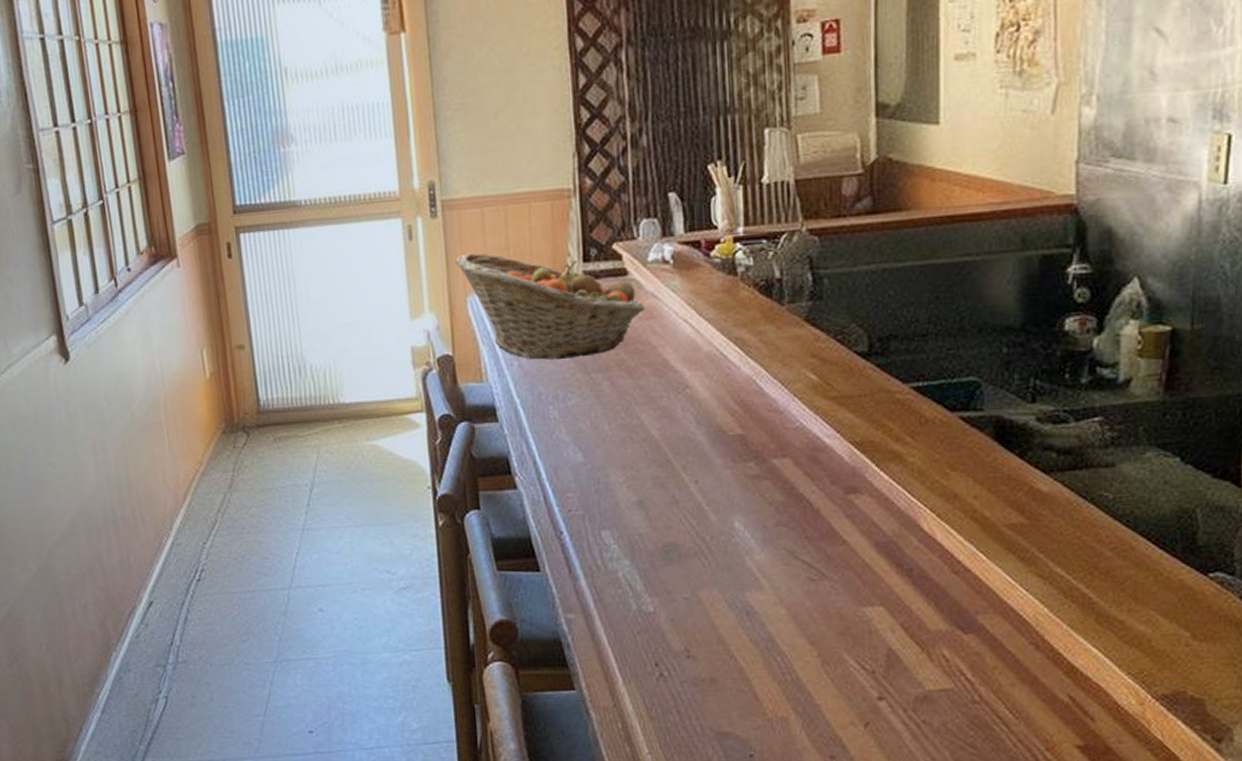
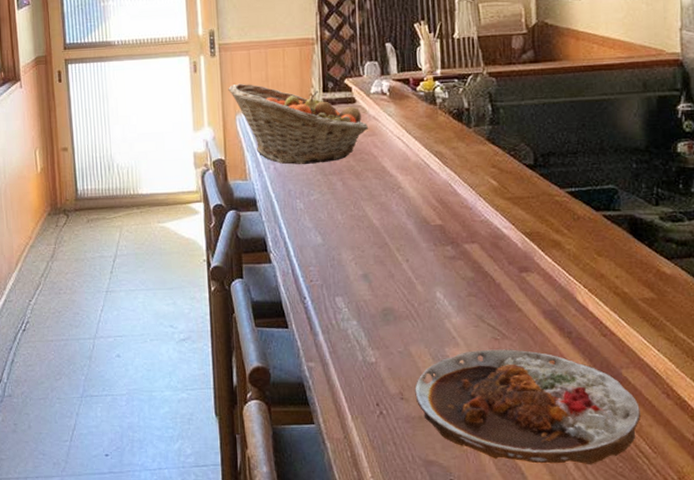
plate: none [705,592,1000,735] -> present [415,349,640,465]

